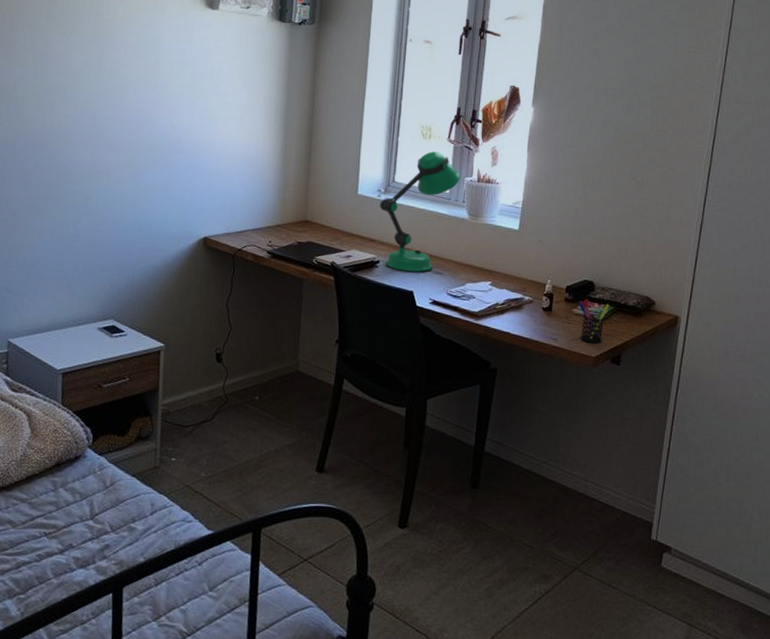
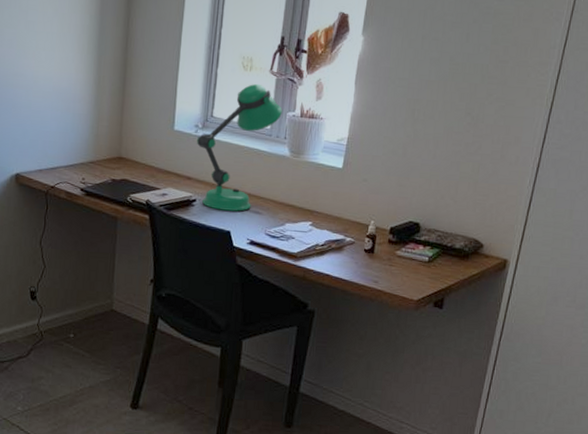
pen holder: present [579,298,610,343] -> none [402,240,436,287]

